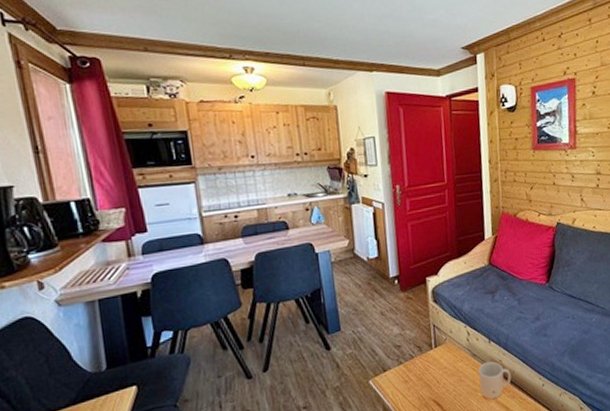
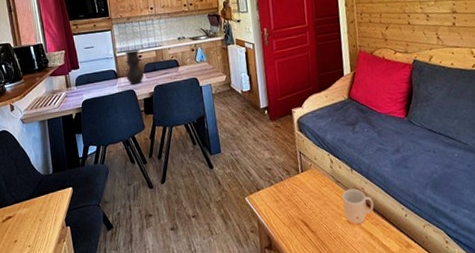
vase: none [214,208,242,252] -> present [124,49,145,84]

